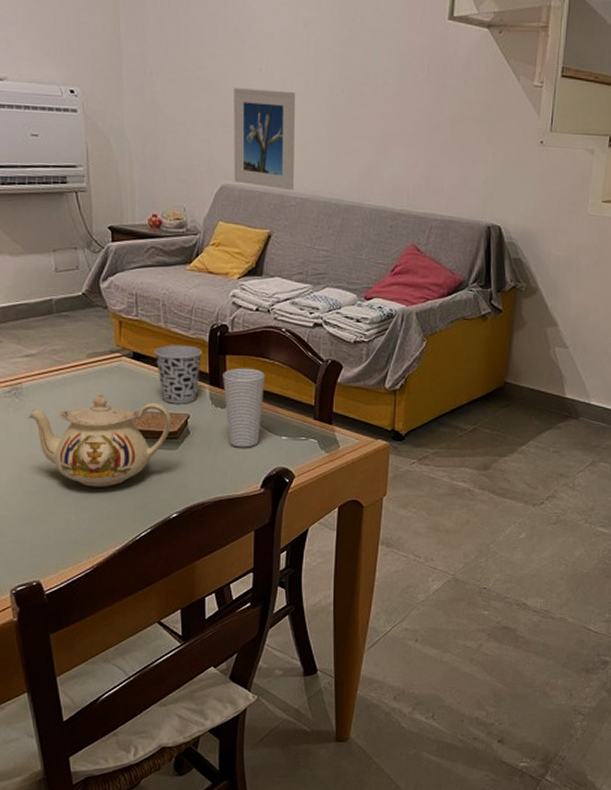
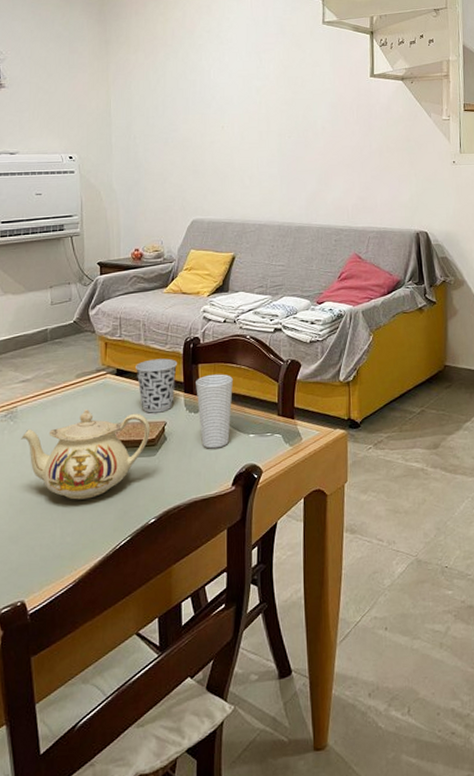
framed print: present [233,88,295,191] -> none [202,141,253,219]

